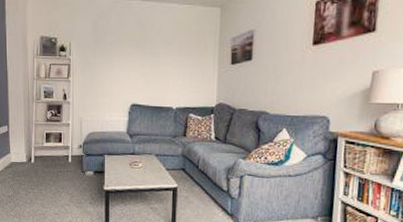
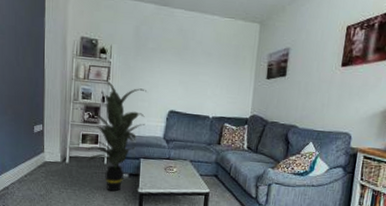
indoor plant: none [36,78,108,190] -> present [73,80,146,192]

